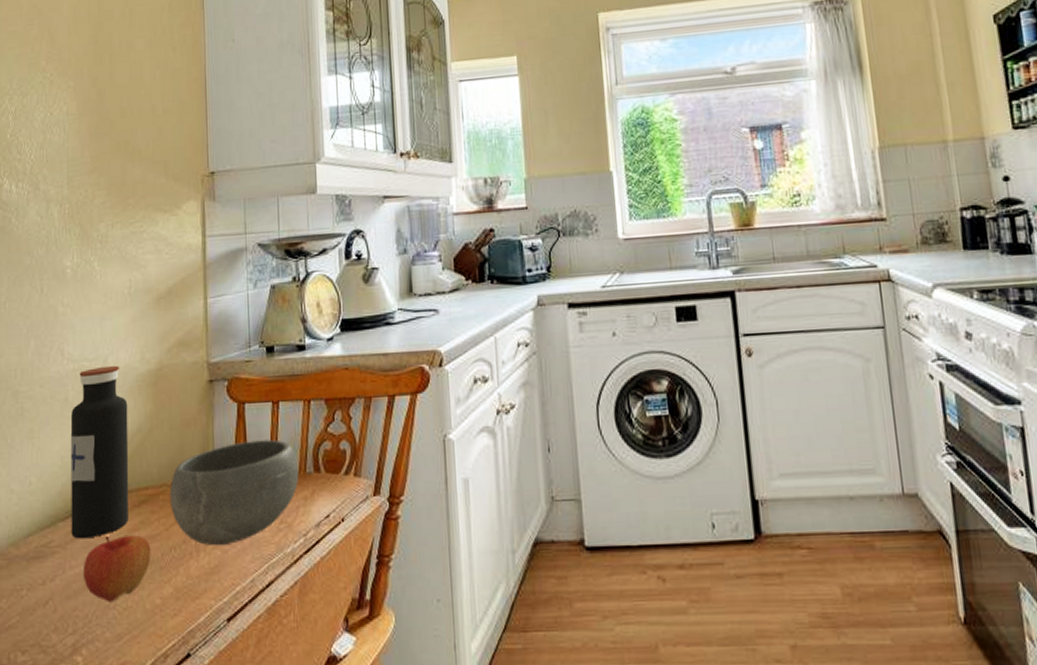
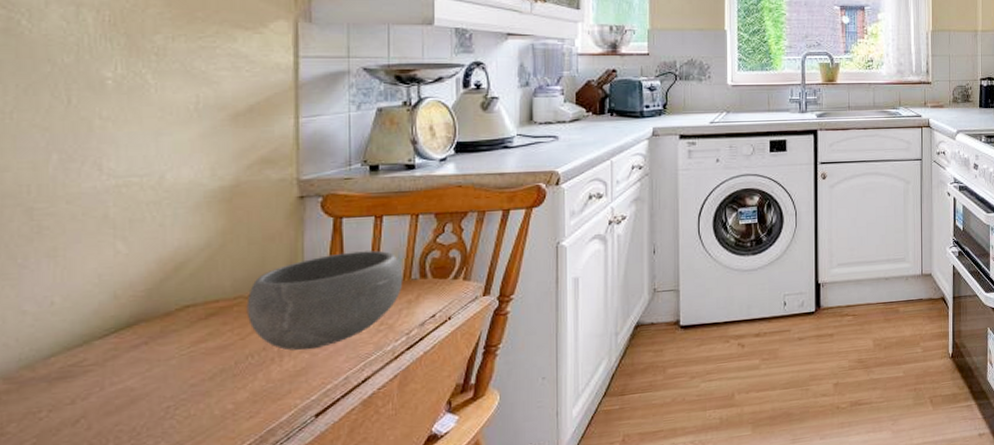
water bottle: present [70,365,129,539] -> none [111,181,193,356]
apple: present [82,535,151,603] -> none [128,346,222,414]

